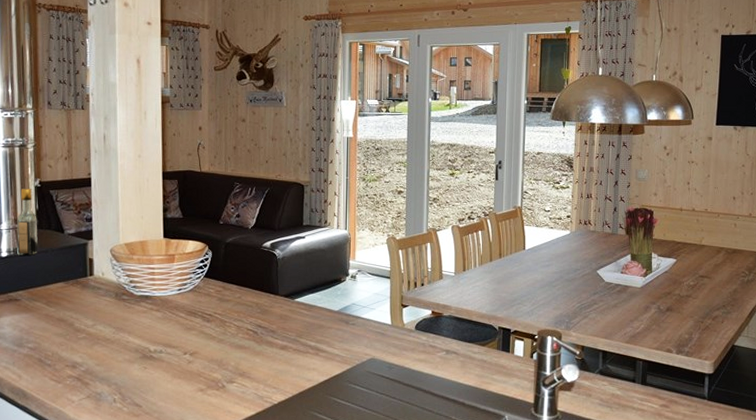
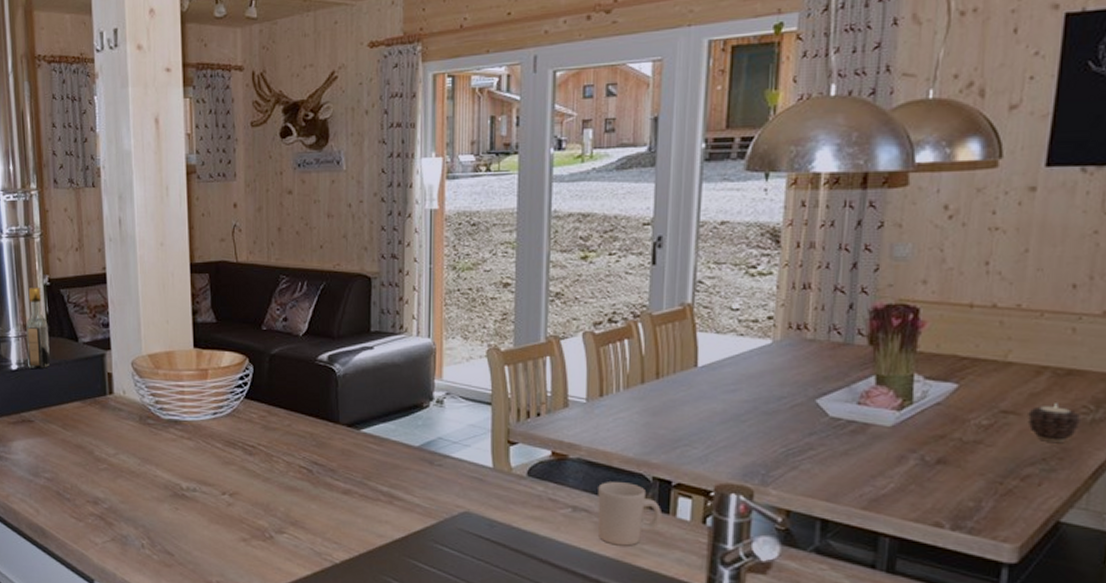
mug: none [463,331,504,377] -> present [597,482,661,546]
candle: none [714,270,742,296] -> present [1027,403,1082,444]

